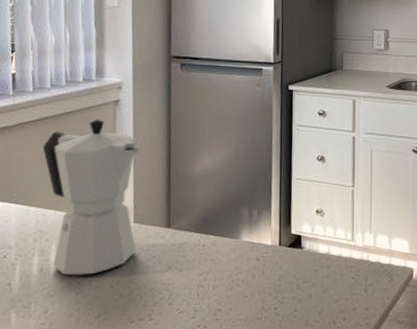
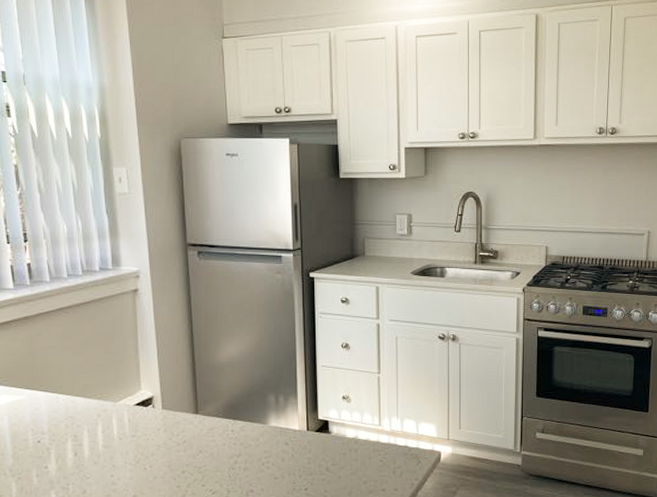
moka pot: present [42,119,141,276] -> none [65,308,167,459]

